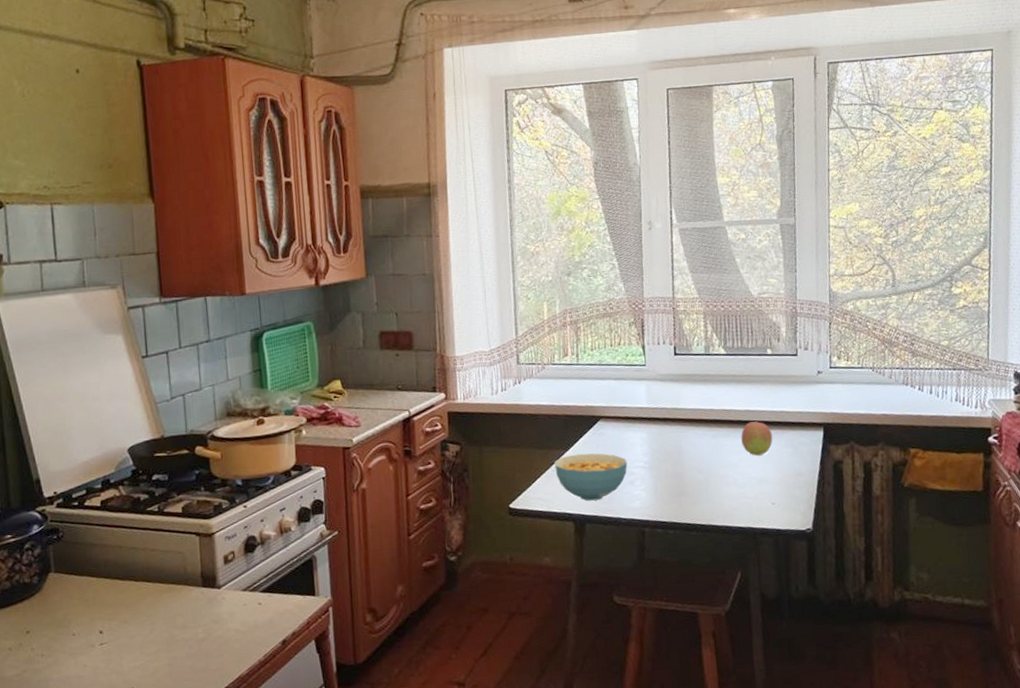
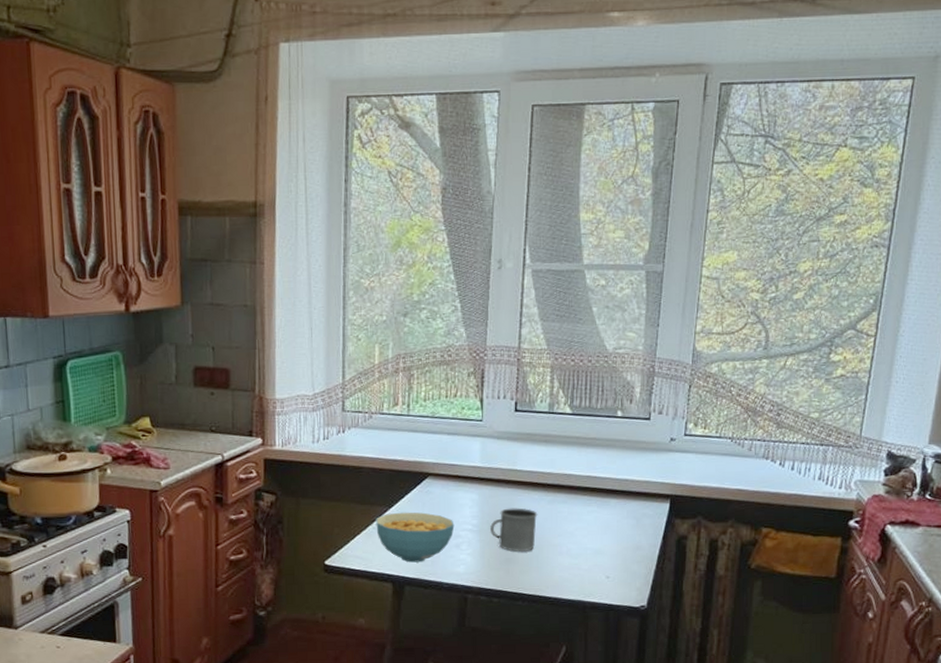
mug: none [660,443,704,485] -> present [490,508,538,553]
fruit: present [741,421,773,456] -> none [580,489,614,526]

